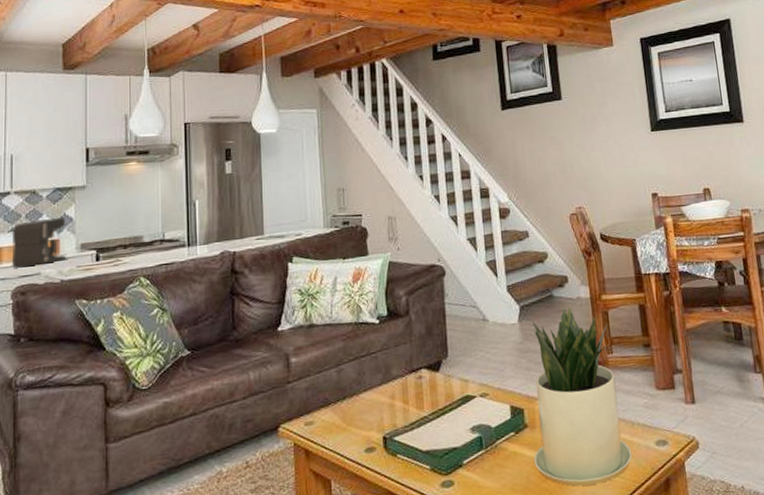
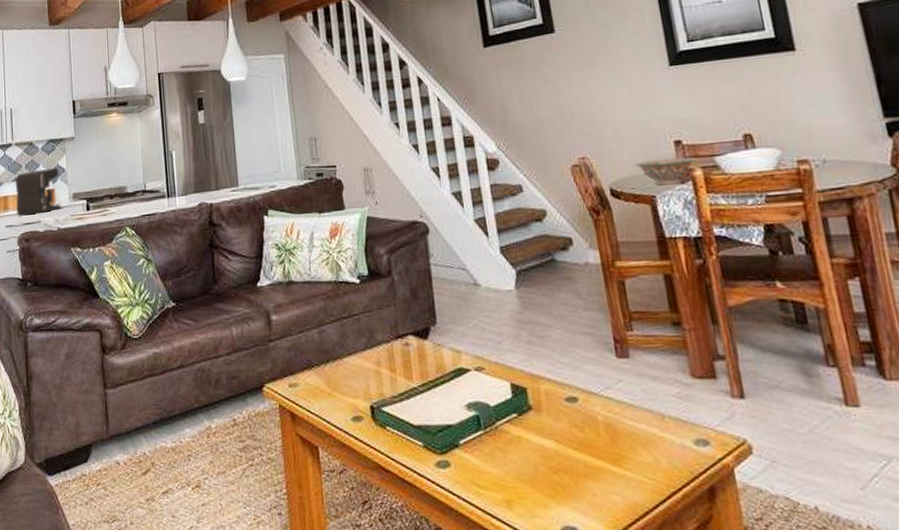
planter: present [532,308,633,486] -> none [531,275,665,483]
decorative bowl: none [620,207,668,231] -> present [634,157,696,186]

